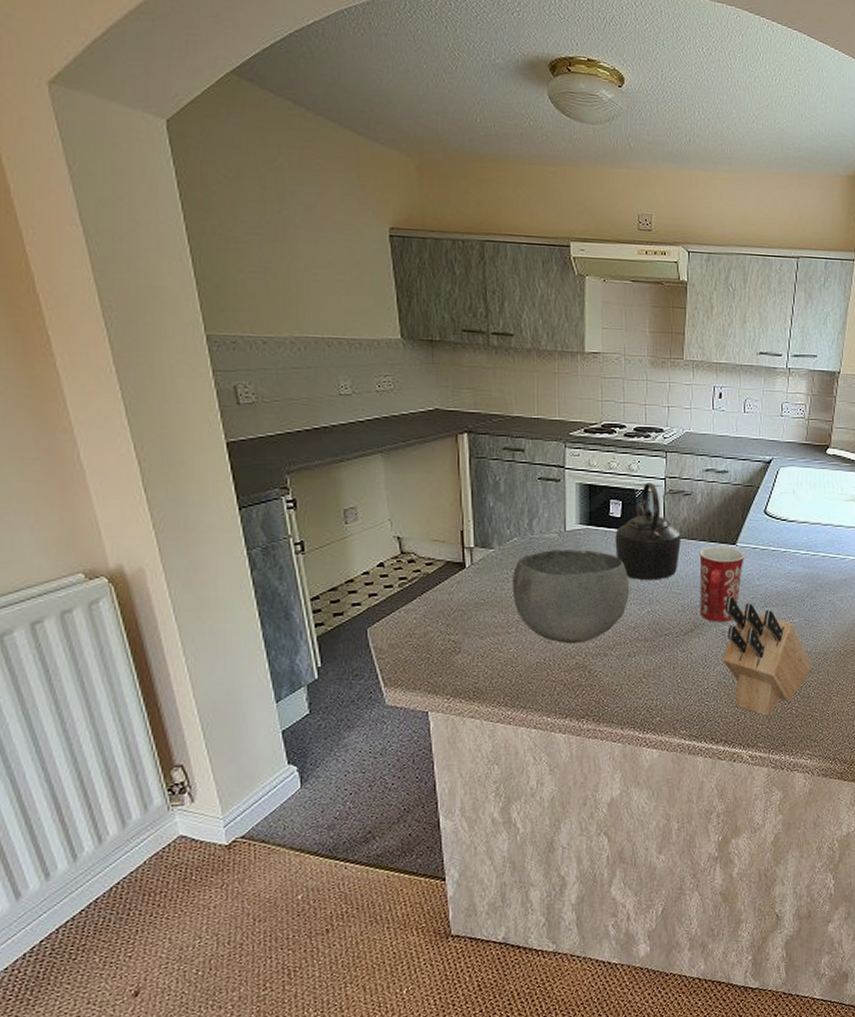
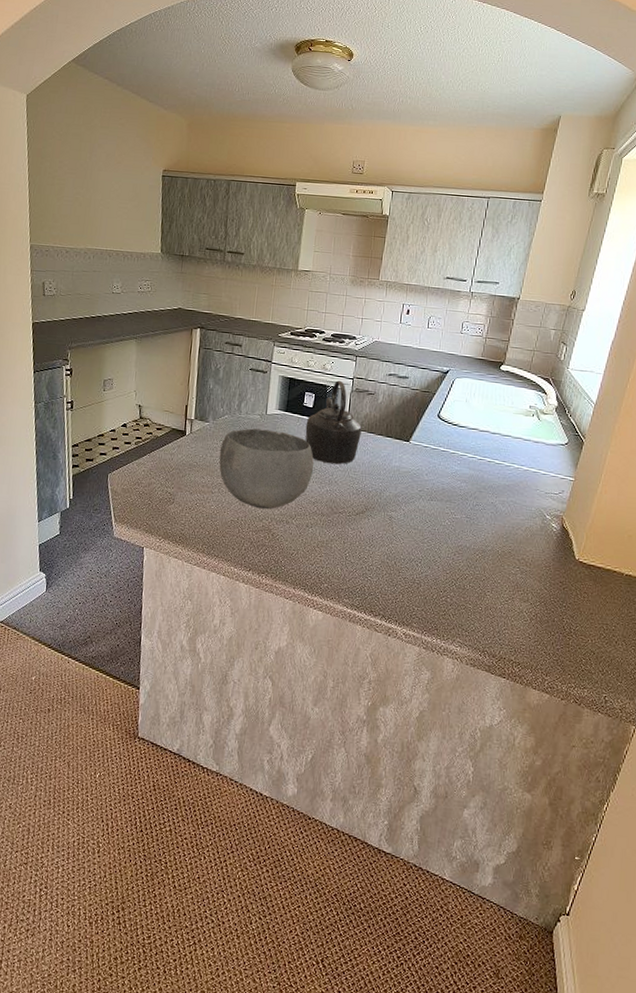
mug: present [699,546,744,622] -> none [371,441,416,509]
knife block: present [723,596,813,716] -> none [387,487,471,600]

